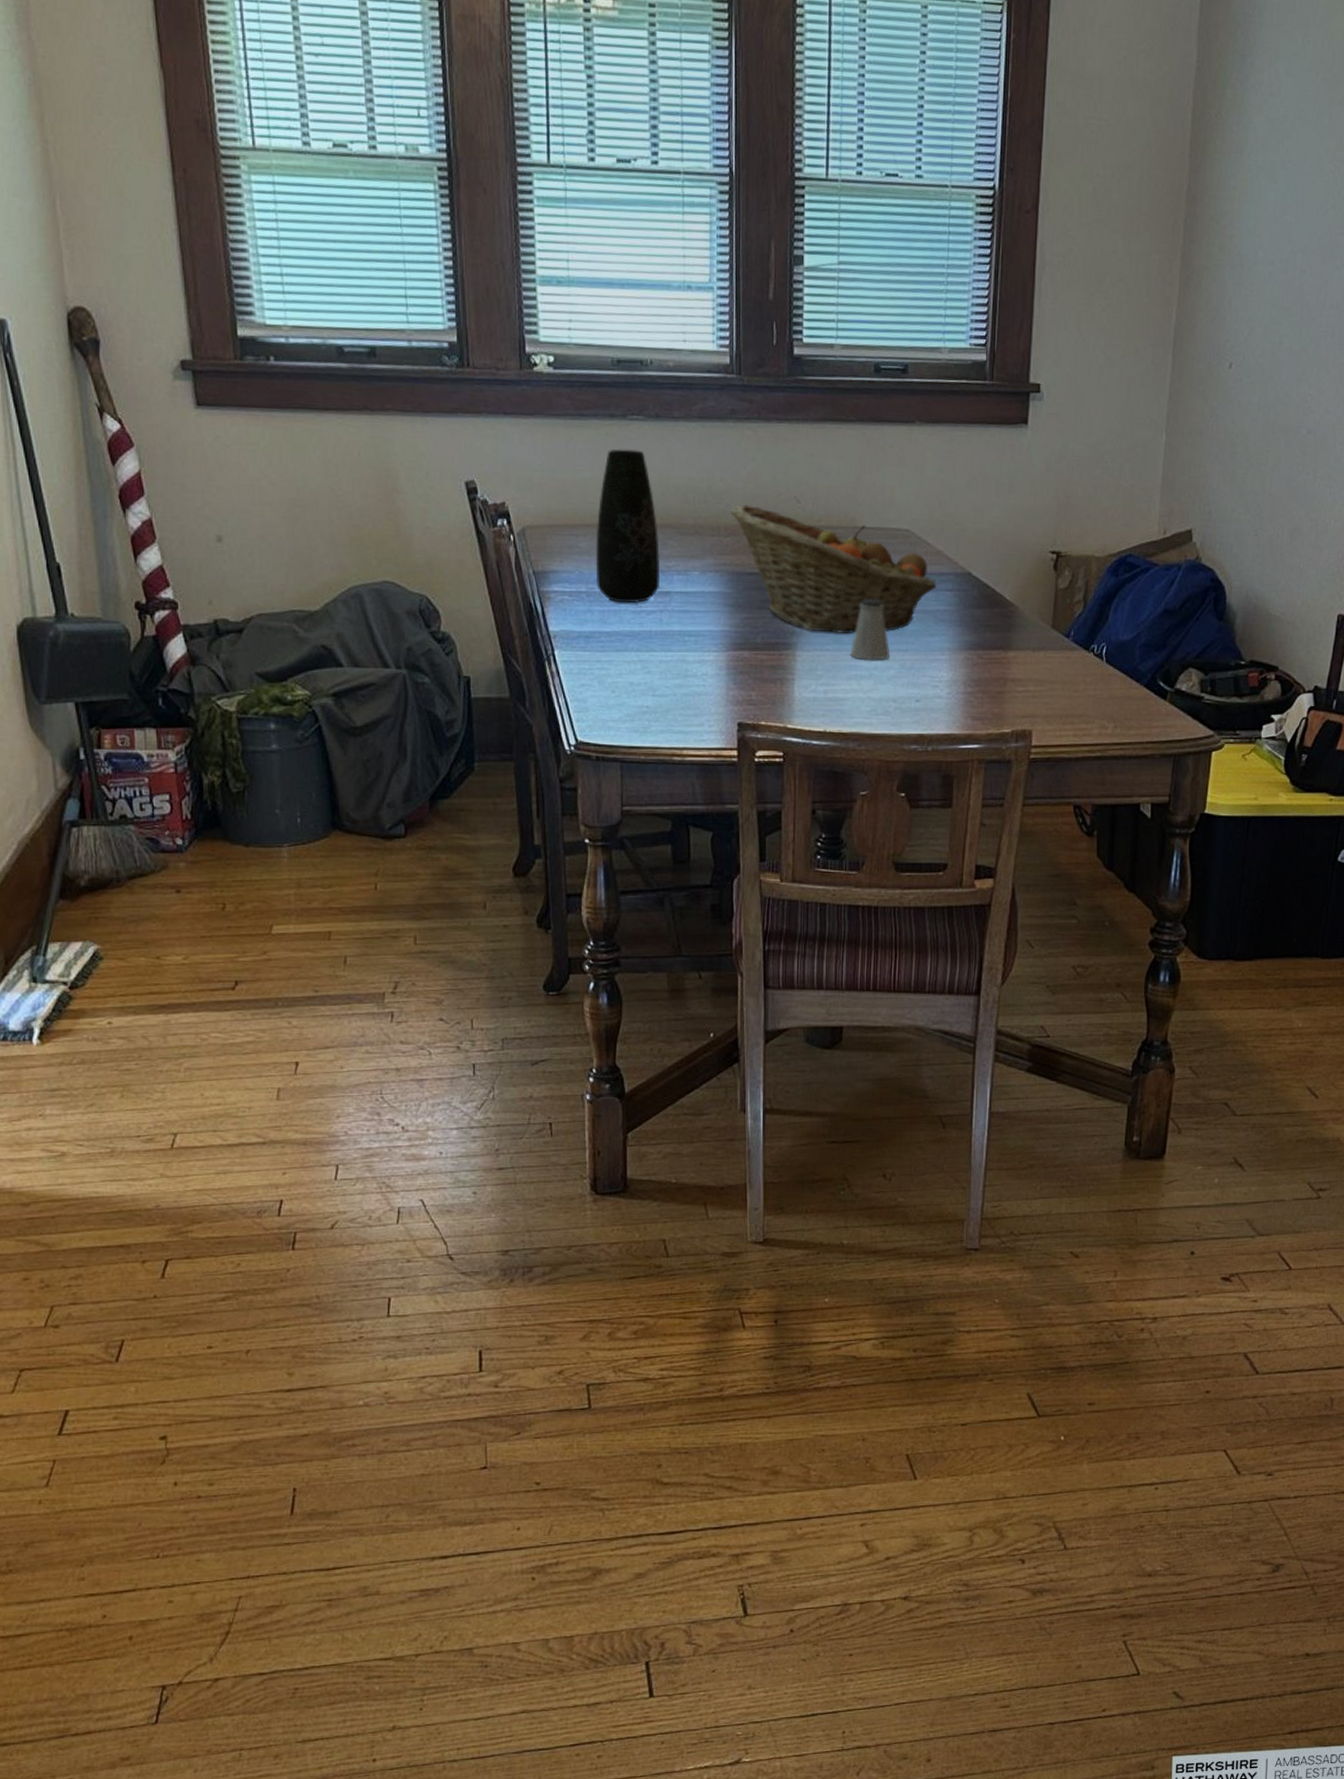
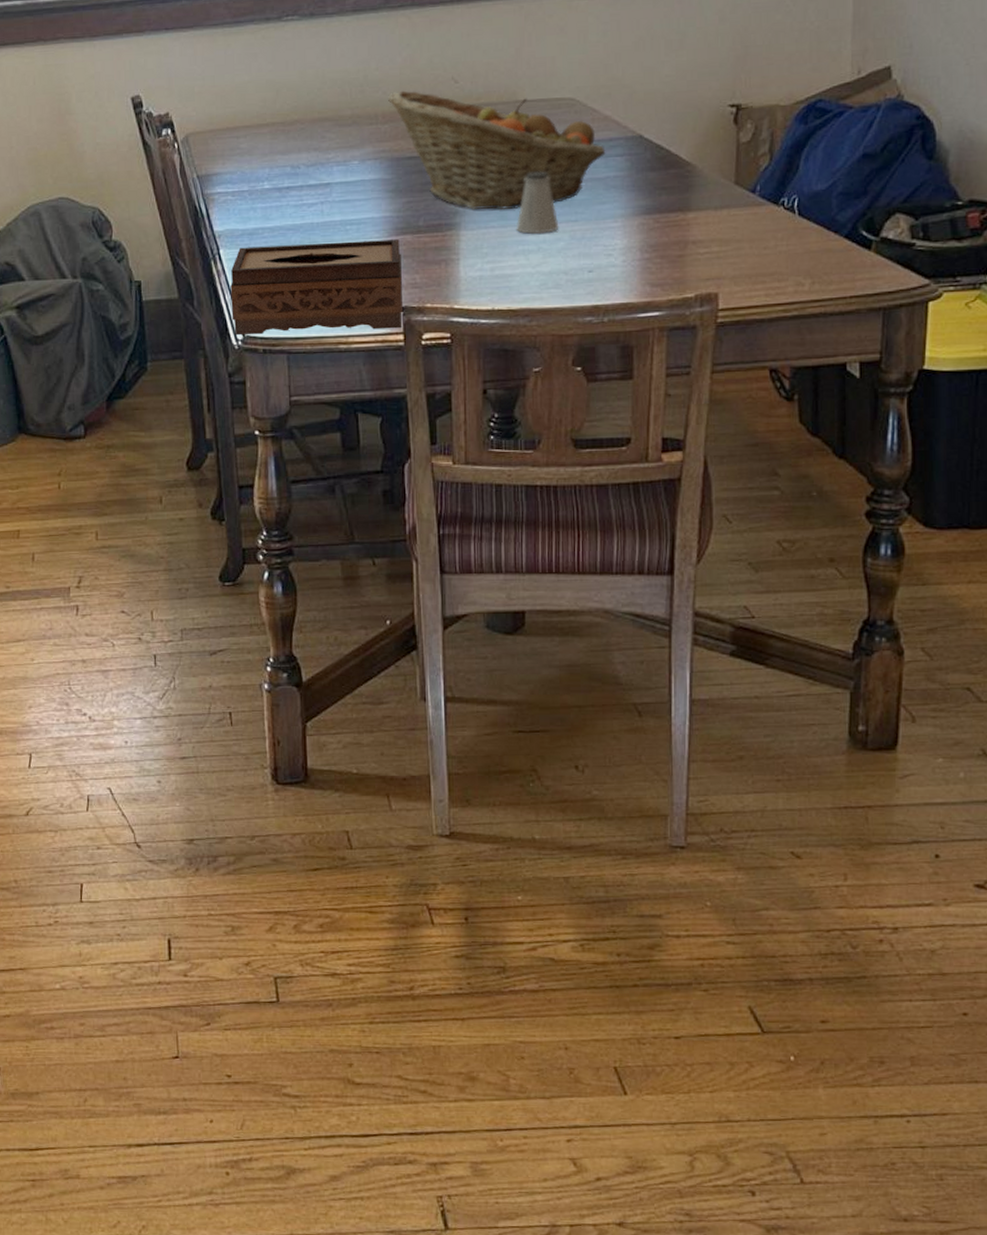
tissue box: none [564,650,738,744] -> present [230,239,402,336]
vase: present [595,448,661,604] -> none [255,49,321,199]

